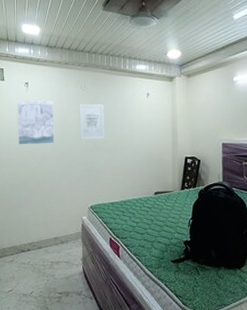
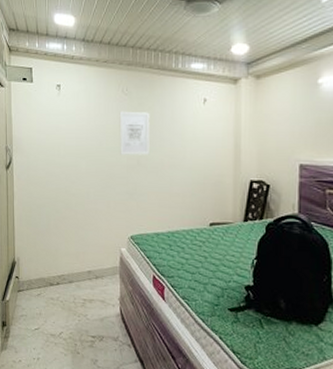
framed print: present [17,99,55,145] -> none [47,104,90,160]

